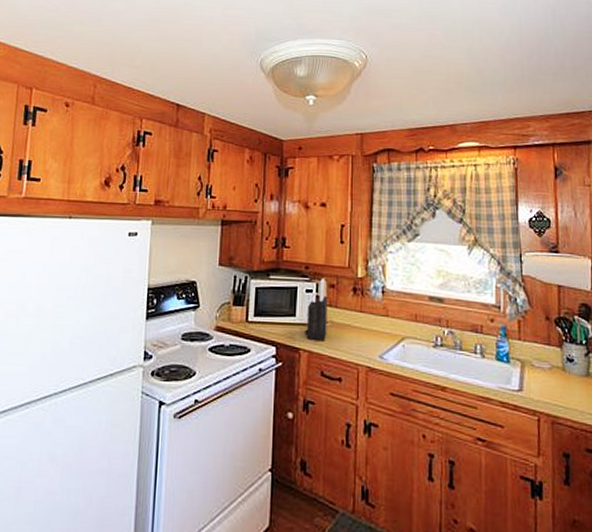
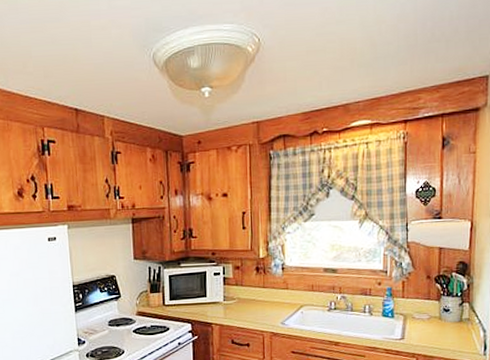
knife block: present [305,279,327,341] -> none [215,262,235,316]

